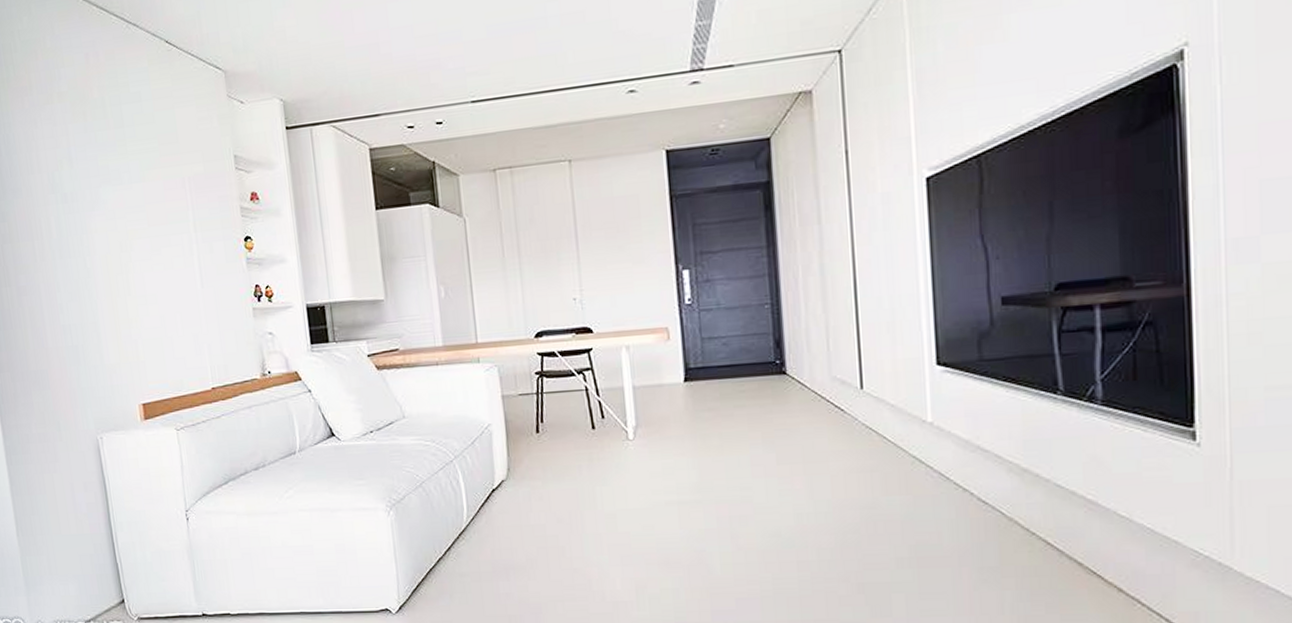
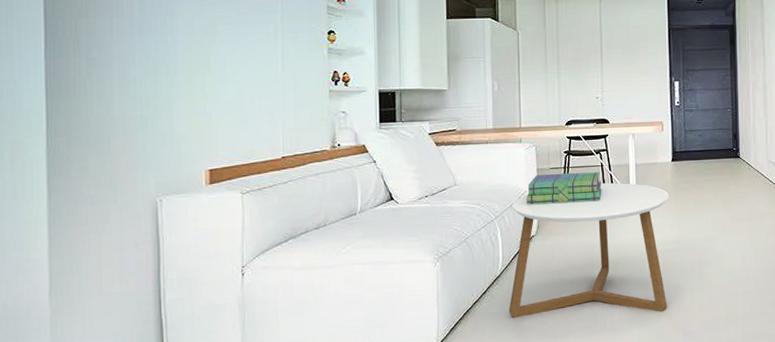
coffee table: none [473,412,688,583] -> present [508,182,669,318]
stack of books: none [491,398,589,441] -> present [526,172,602,204]

